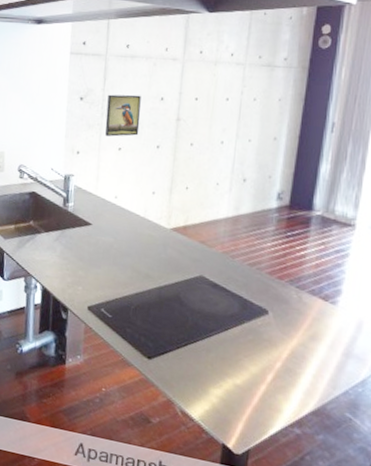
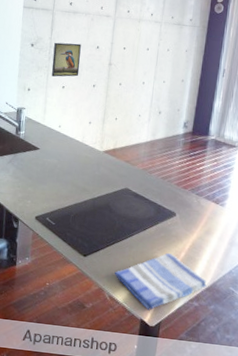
dish towel: none [187,361,313,434] -> present [114,252,207,311]

